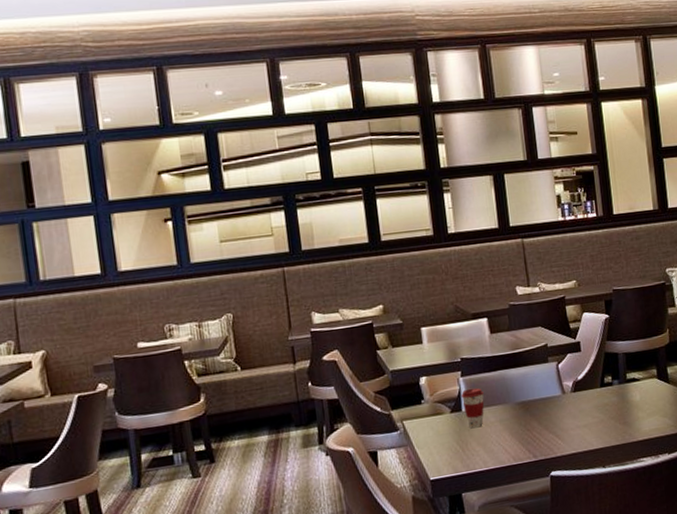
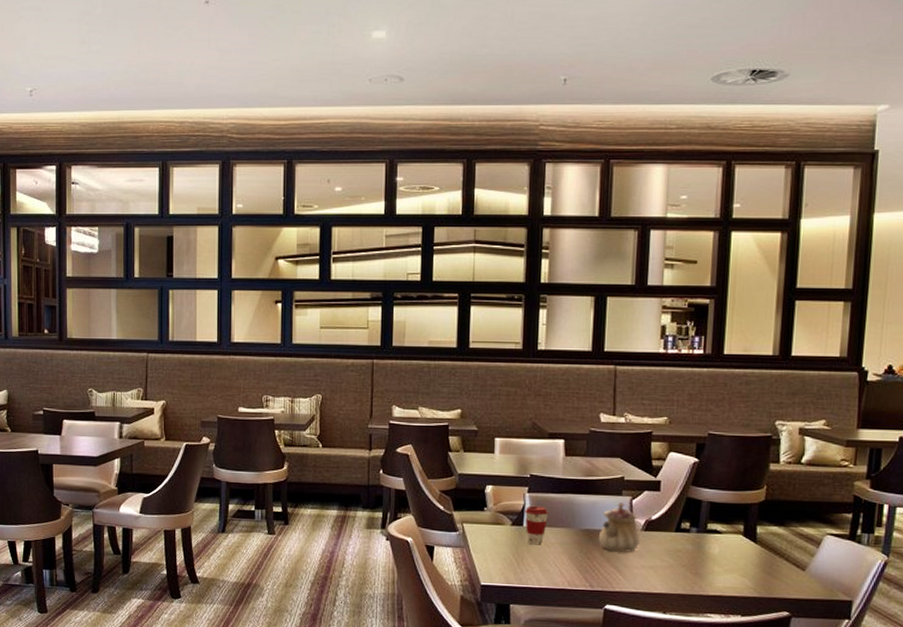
teapot: none [533,369,572,419] -> present [598,503,640,554]

